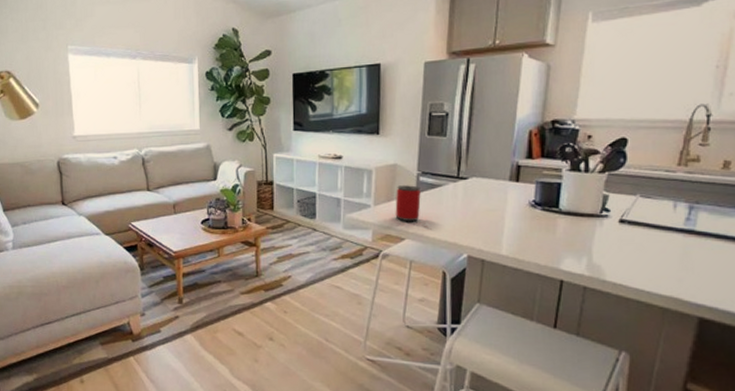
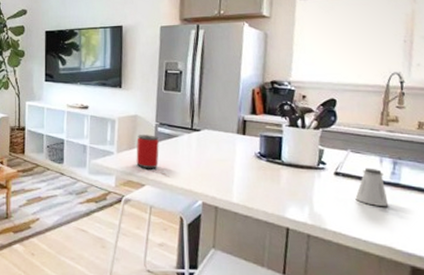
saltshaker: none [641,214,679,255] -> present [355,168,389,206]

